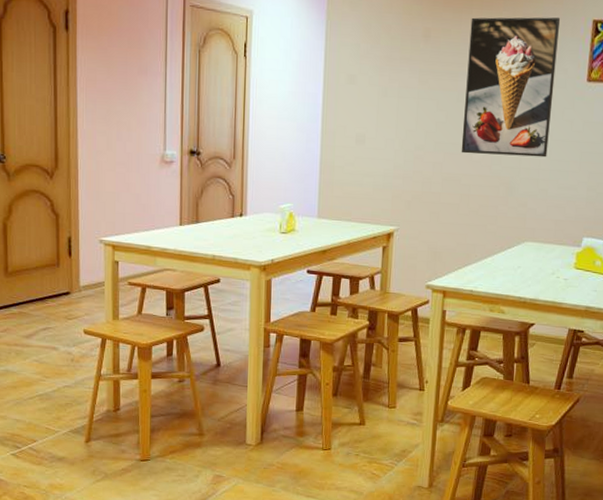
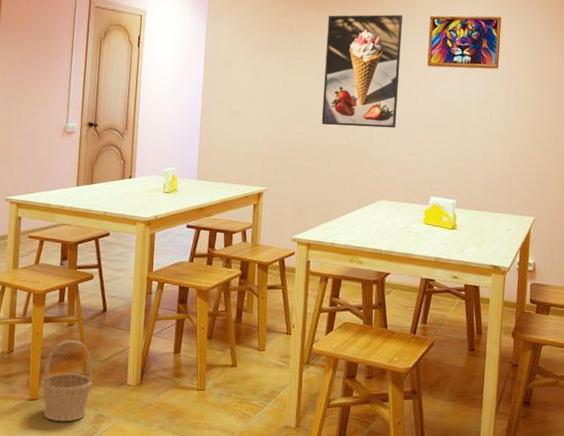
basket: none [152,397,209,483] -> present [40,340,93,422]

